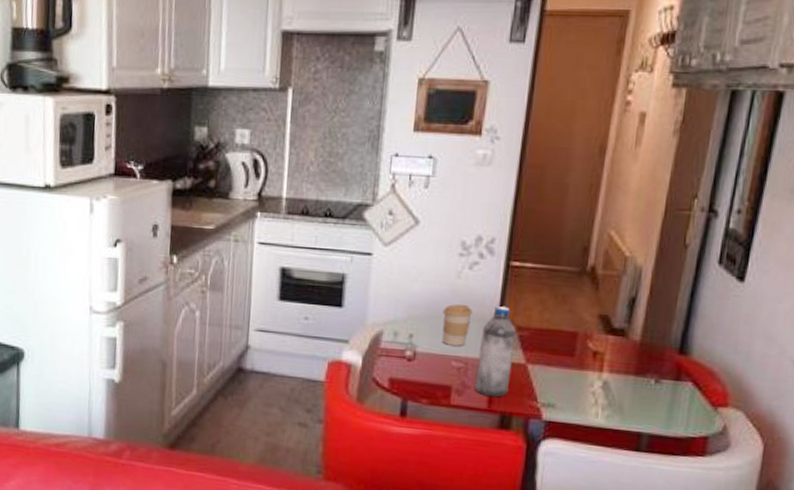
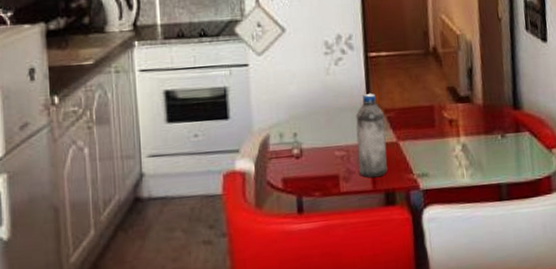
coffee cup: present [442,304,472,346] -> none [319,98,345,137]

